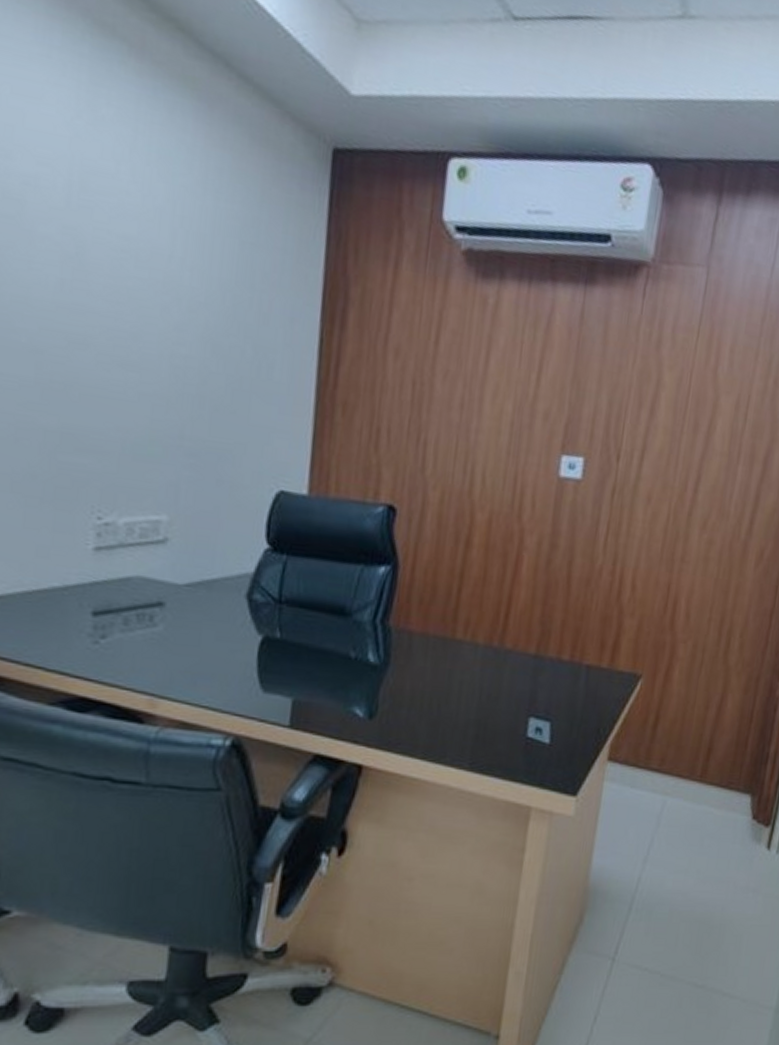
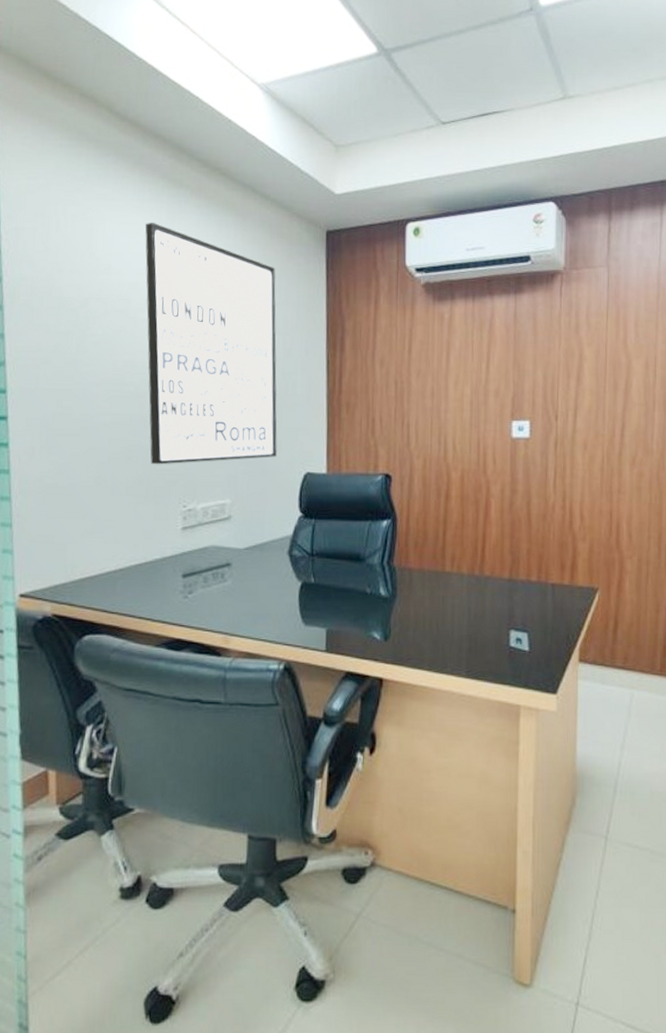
wall art: none [49,84,254,465] -> present [145,222,277,465]

